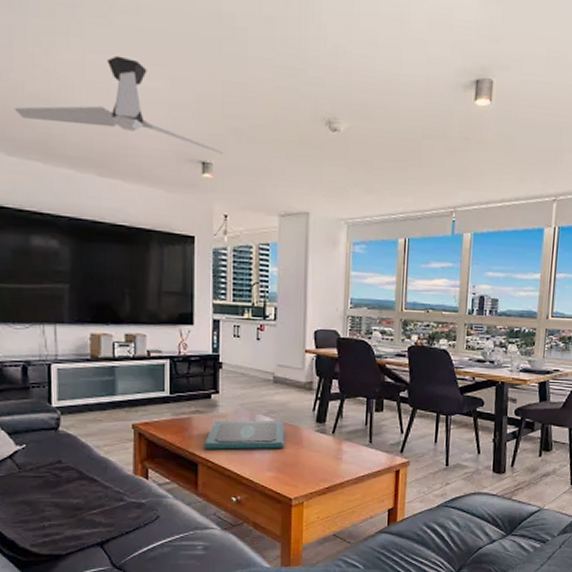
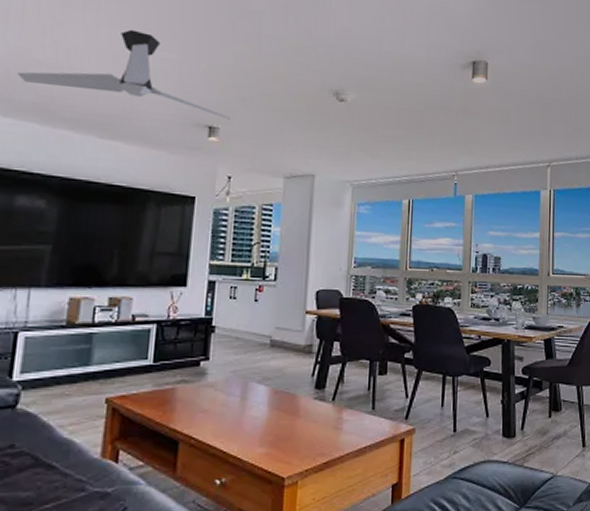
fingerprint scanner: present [204,419,285,450] -> none [187,389,281,424]

